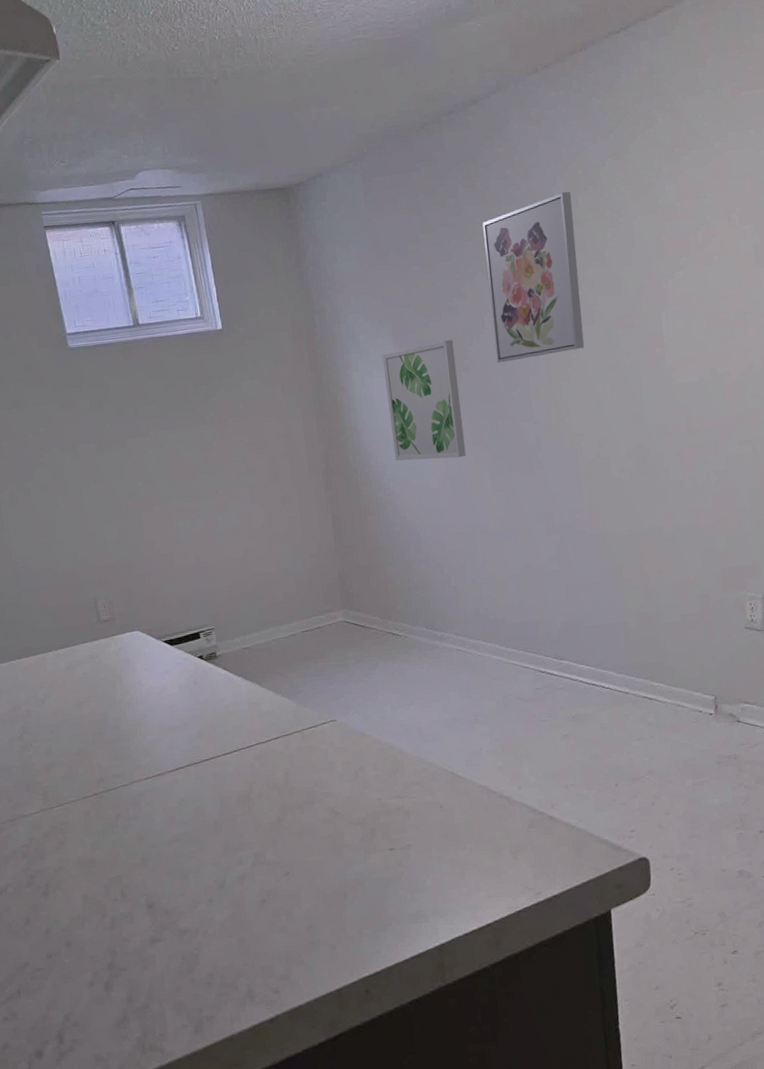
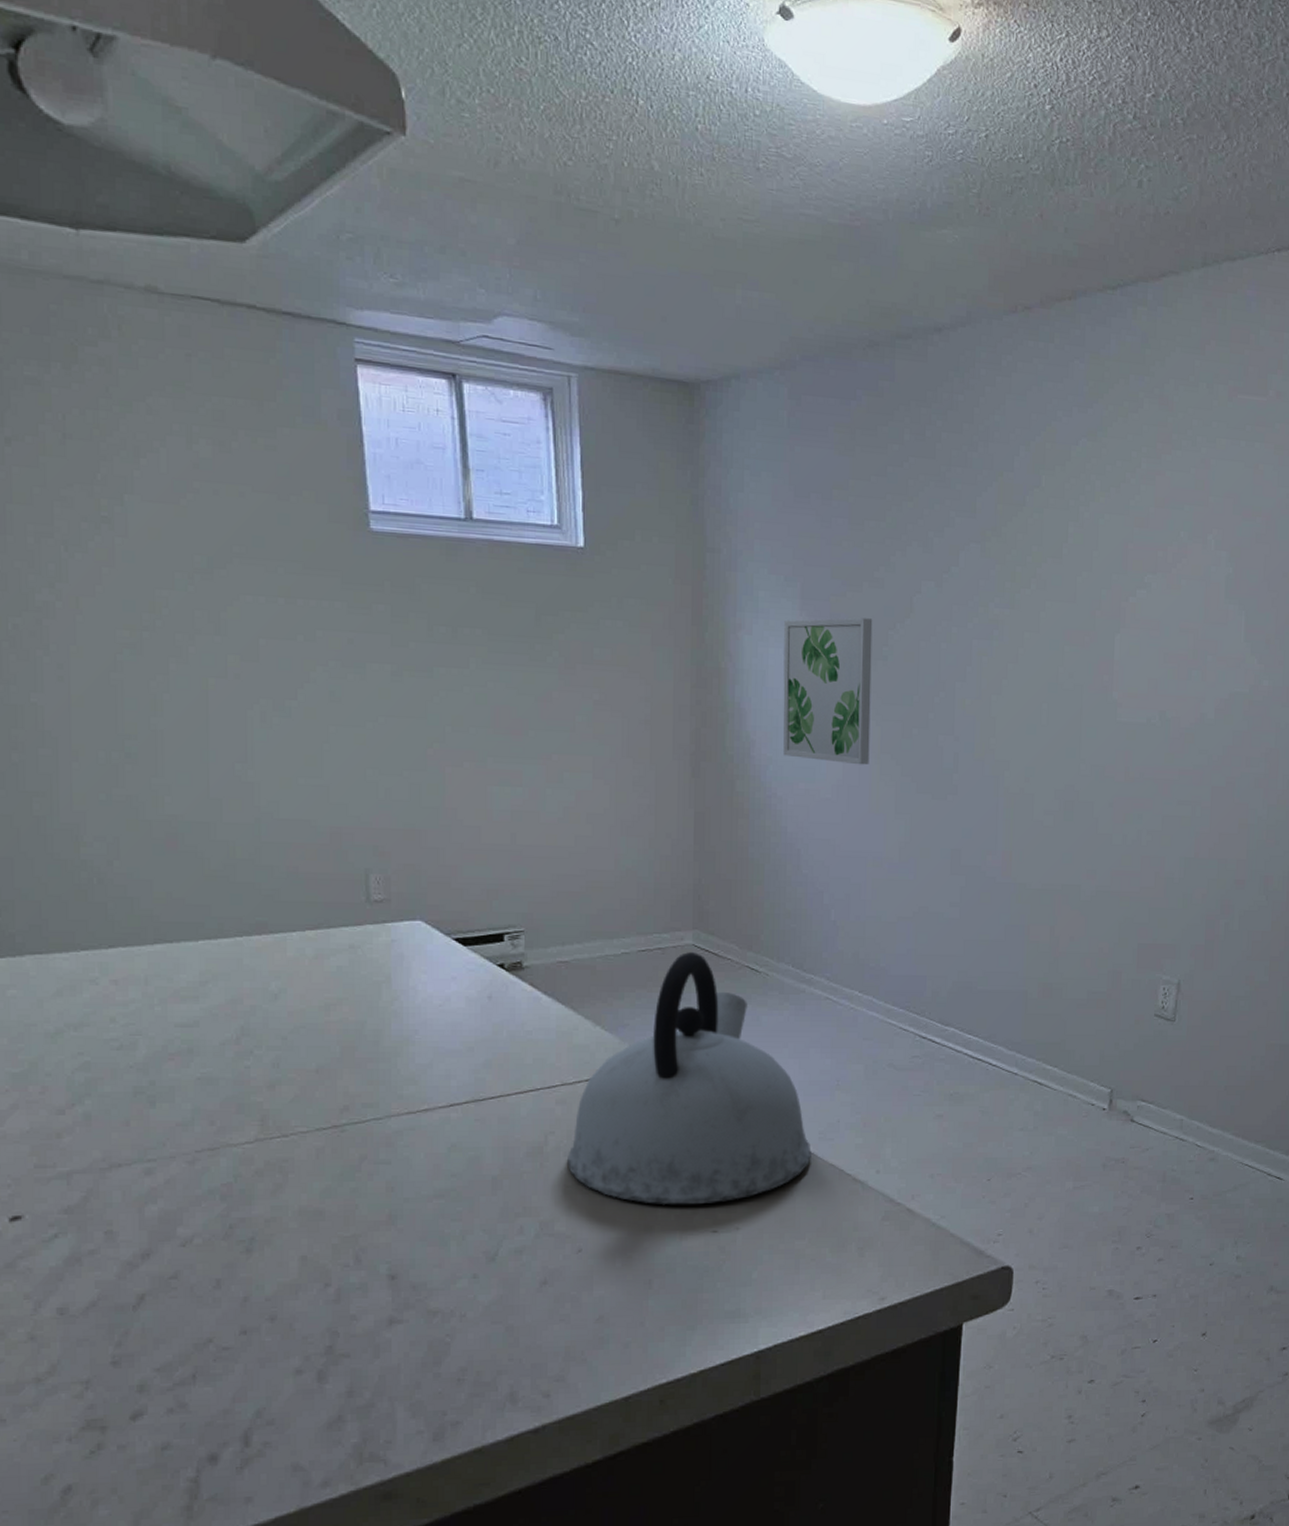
kettle: none [269,627,462,832] -> present [568,952,811,1205]
wall art: present [482,191,585,363] -> none [921,465,1035,660]

